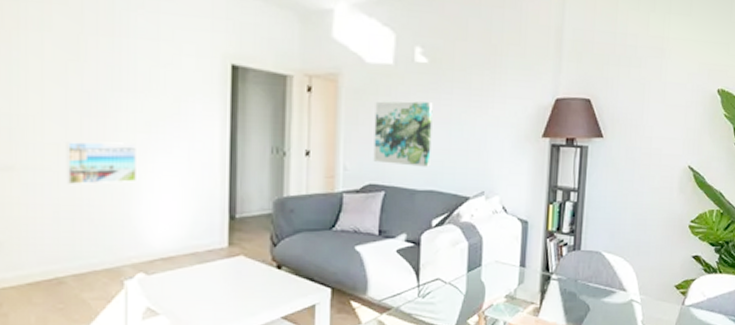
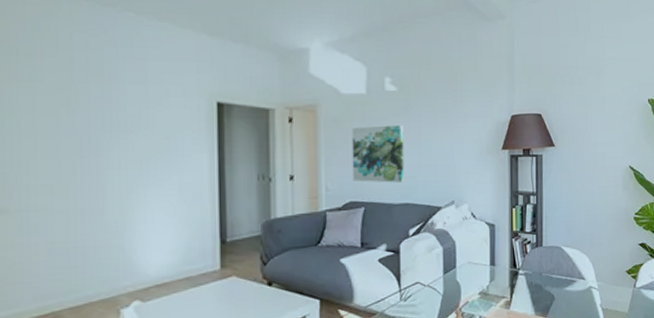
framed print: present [66,141,136,184] -> none [59,179,129,222]

